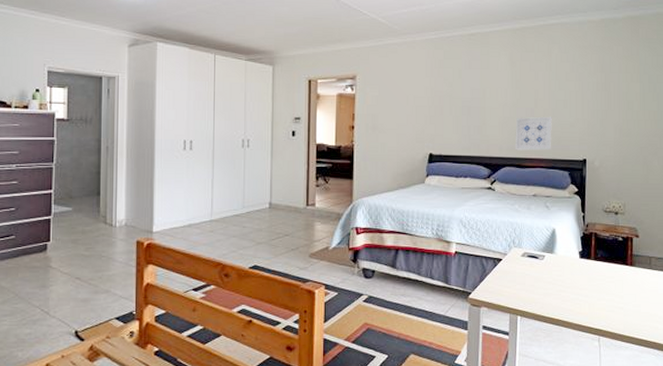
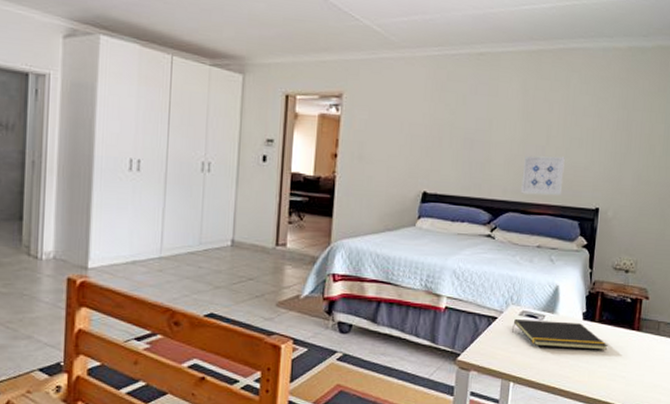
notepad: none [516,259,605,285] -> present [512,318,608,350]

